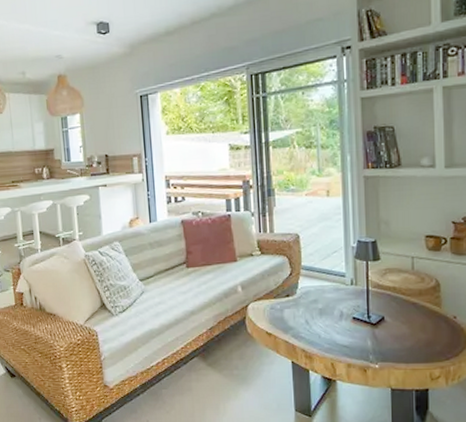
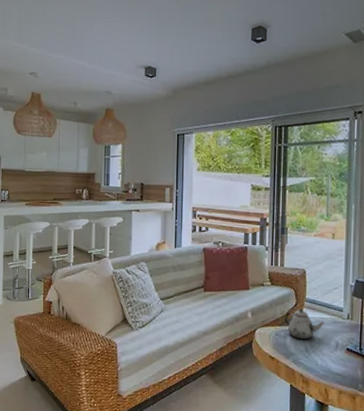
teapot: none [279,278,325,311] -> present [284,309,324,340]

